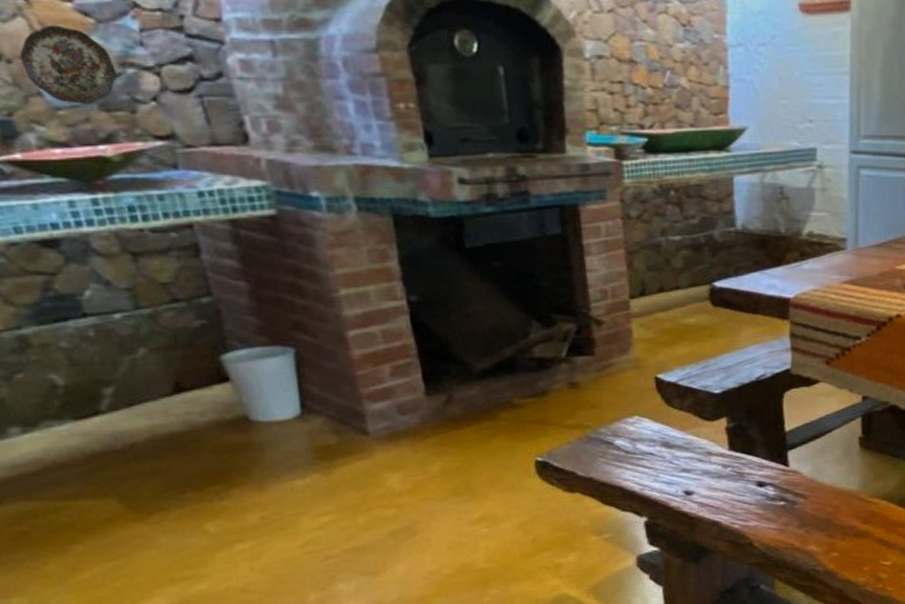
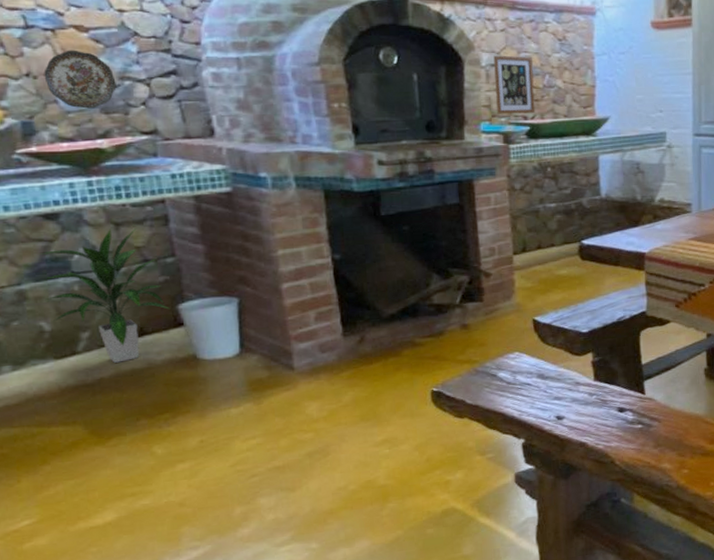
indoor plant: none [42,259,211,425] -> present [41,228,170,363]
picture frame: none [600,44,654,121] -> present [493,55,536,114]

